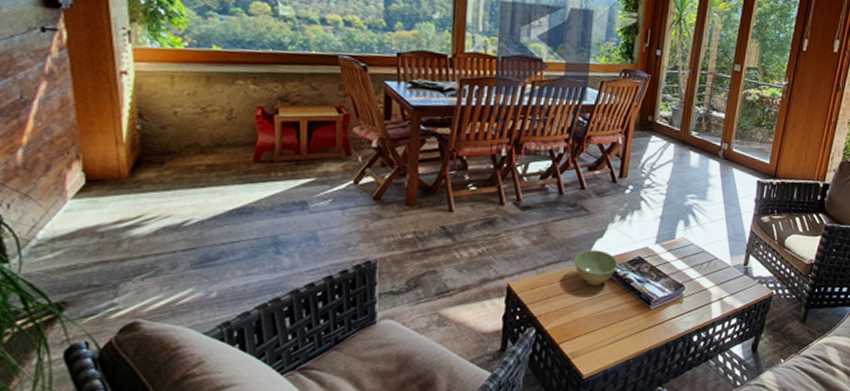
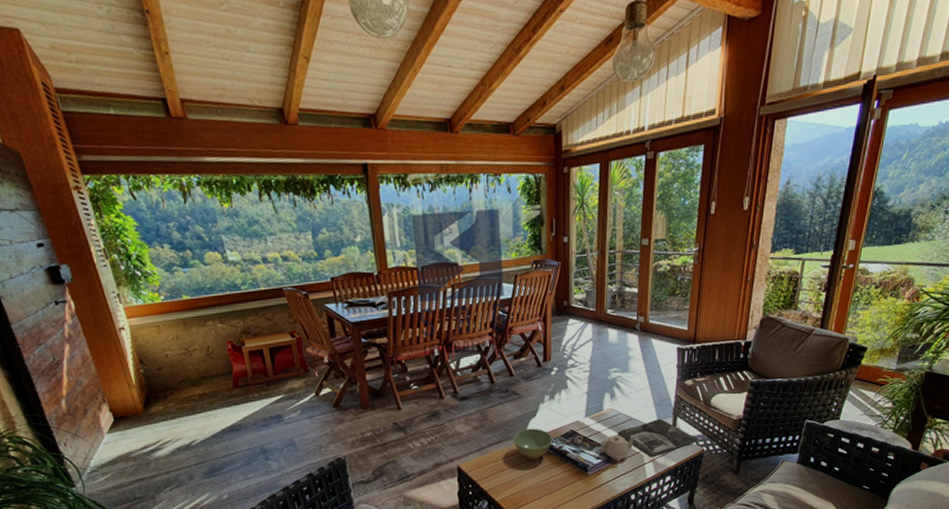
teapot: none [667,267,707,296] -> present [601,435,637,461]
magazine: none [687,254,769,295] -> present [618,418,698,457]

